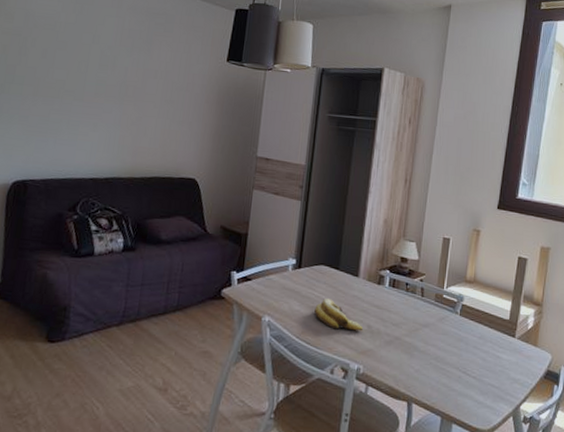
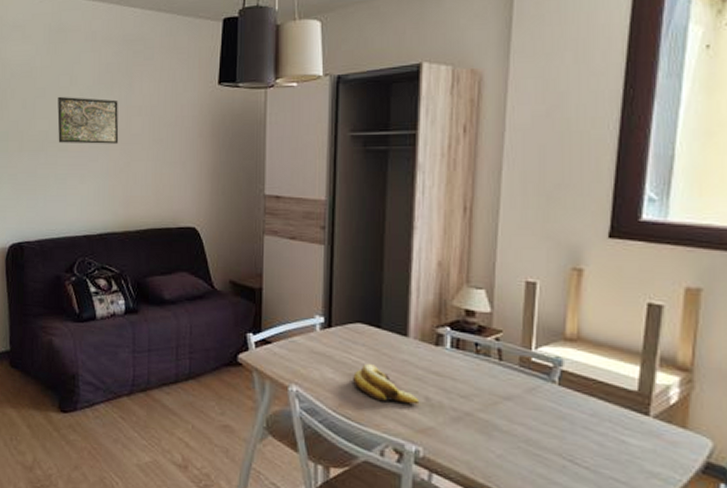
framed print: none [74,51,137,100] -> present [57,96,119,144]

